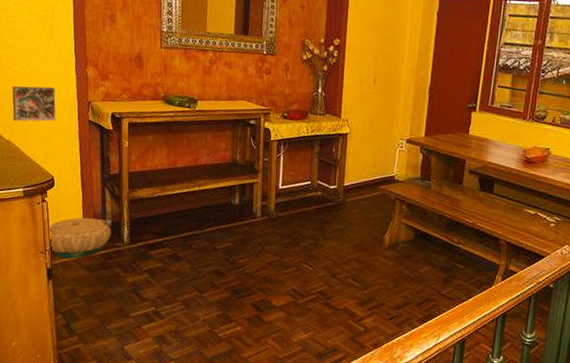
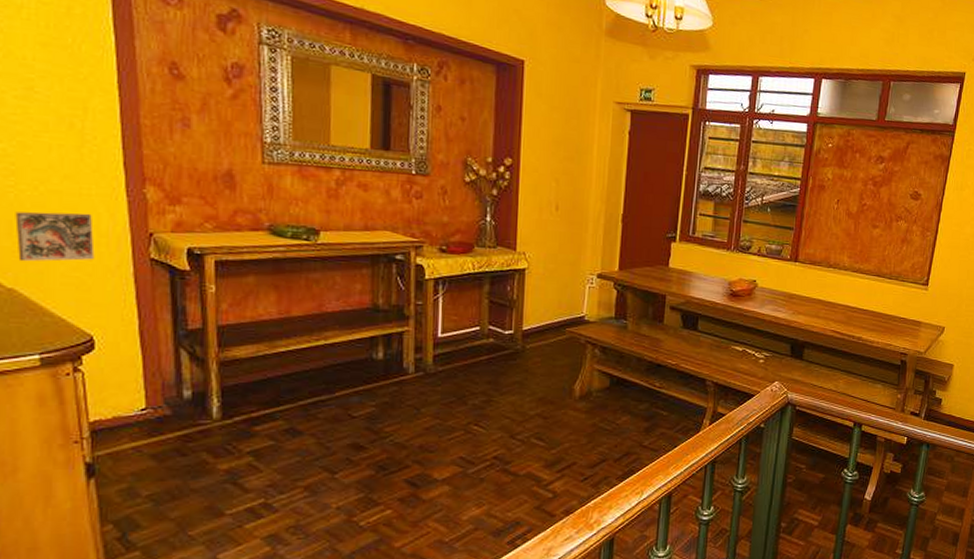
basket: present [50,217,111,259] -> none [89,389,192,447]

